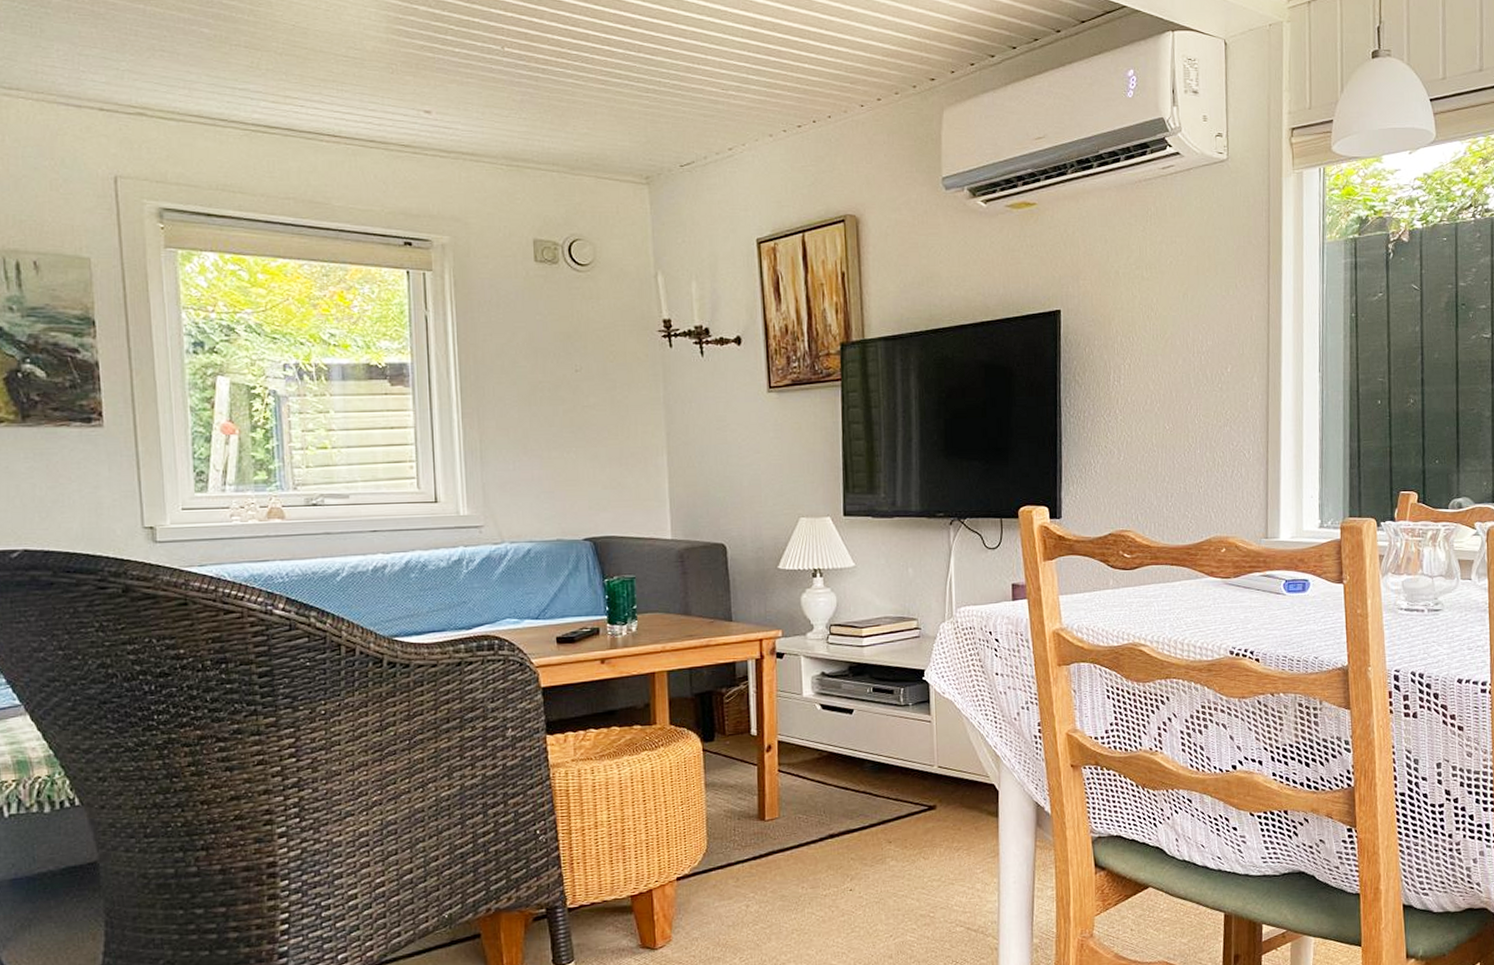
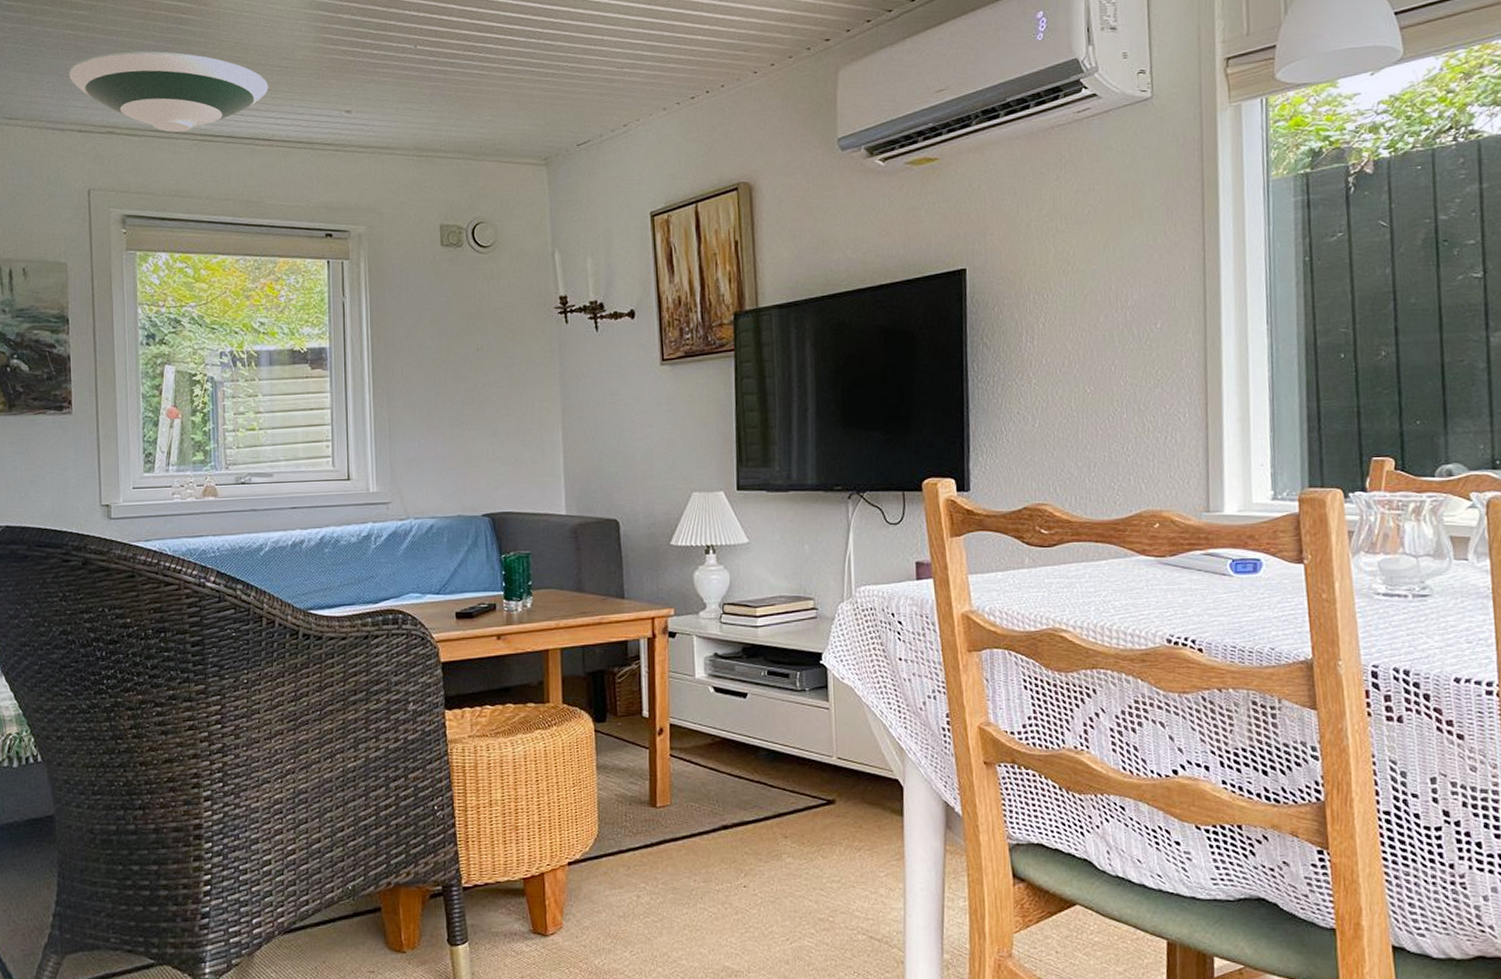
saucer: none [85,24,334,120] -> present [69,51,269,132]

